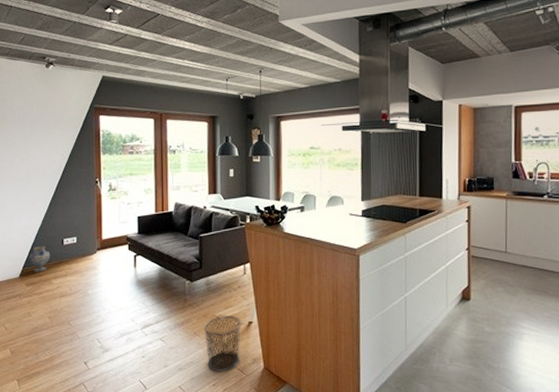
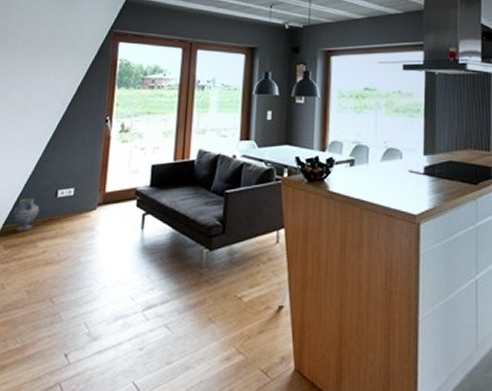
waste bin: present [204,315,242,372] -> none [222,296,270,374]

